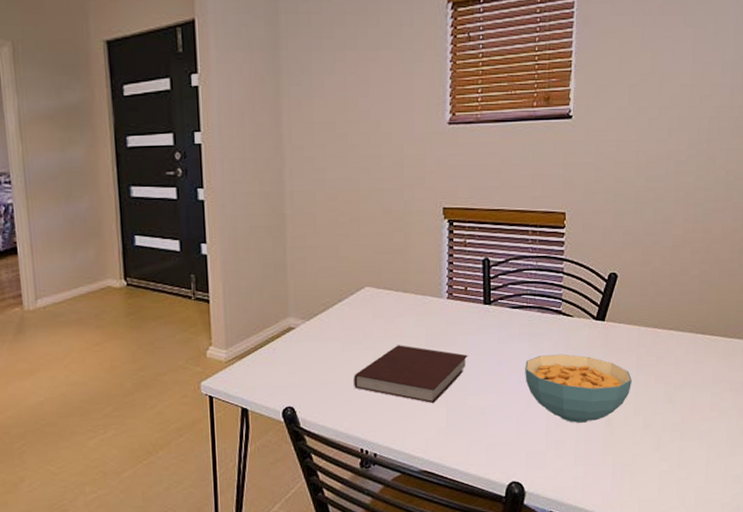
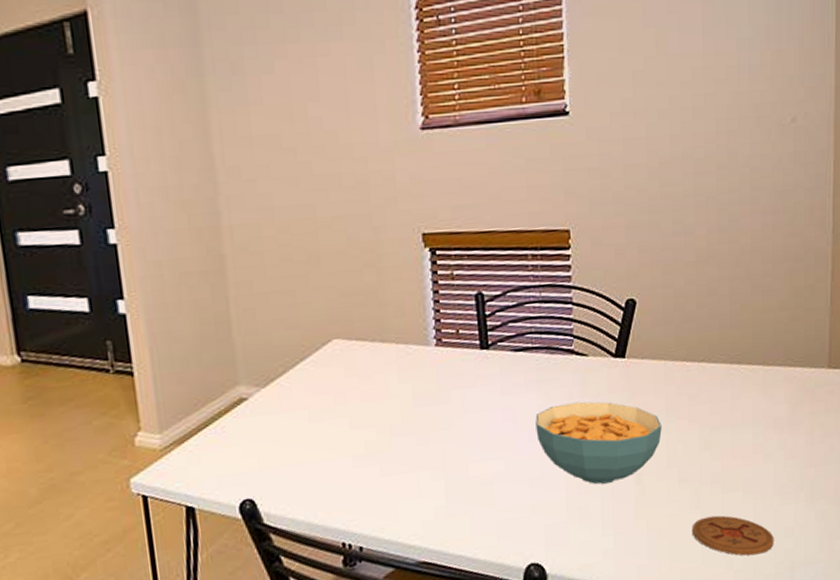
notebook: present [354,345,468,403] -> none [327,408,466,477]
coaster: none [651,458,723,495] -> present [691,515,774,556]

